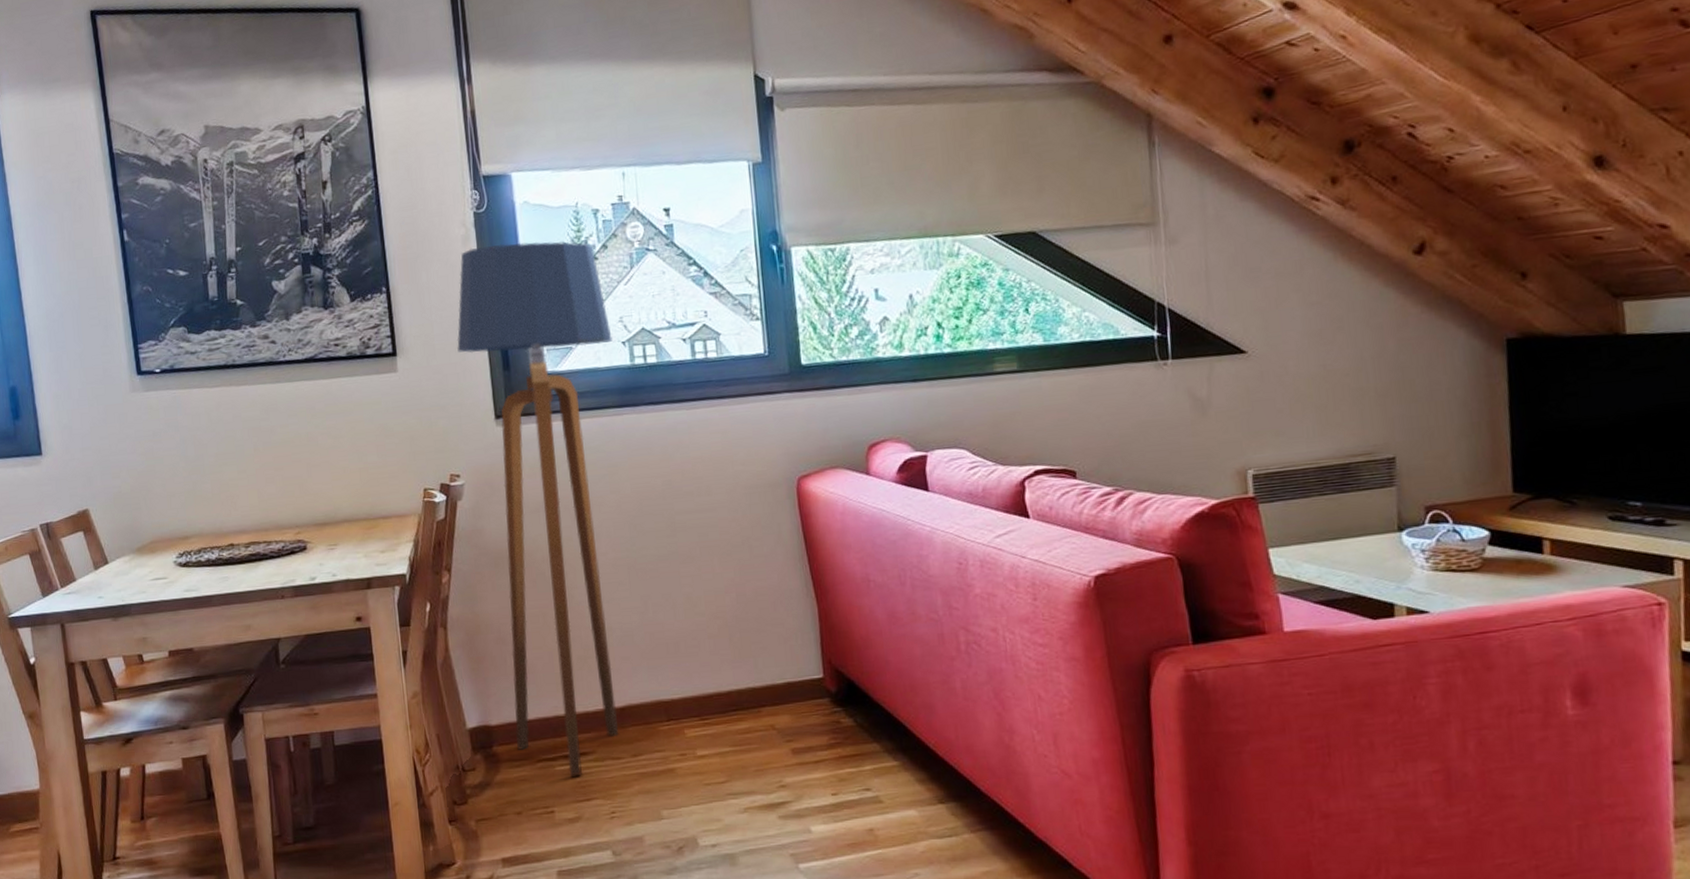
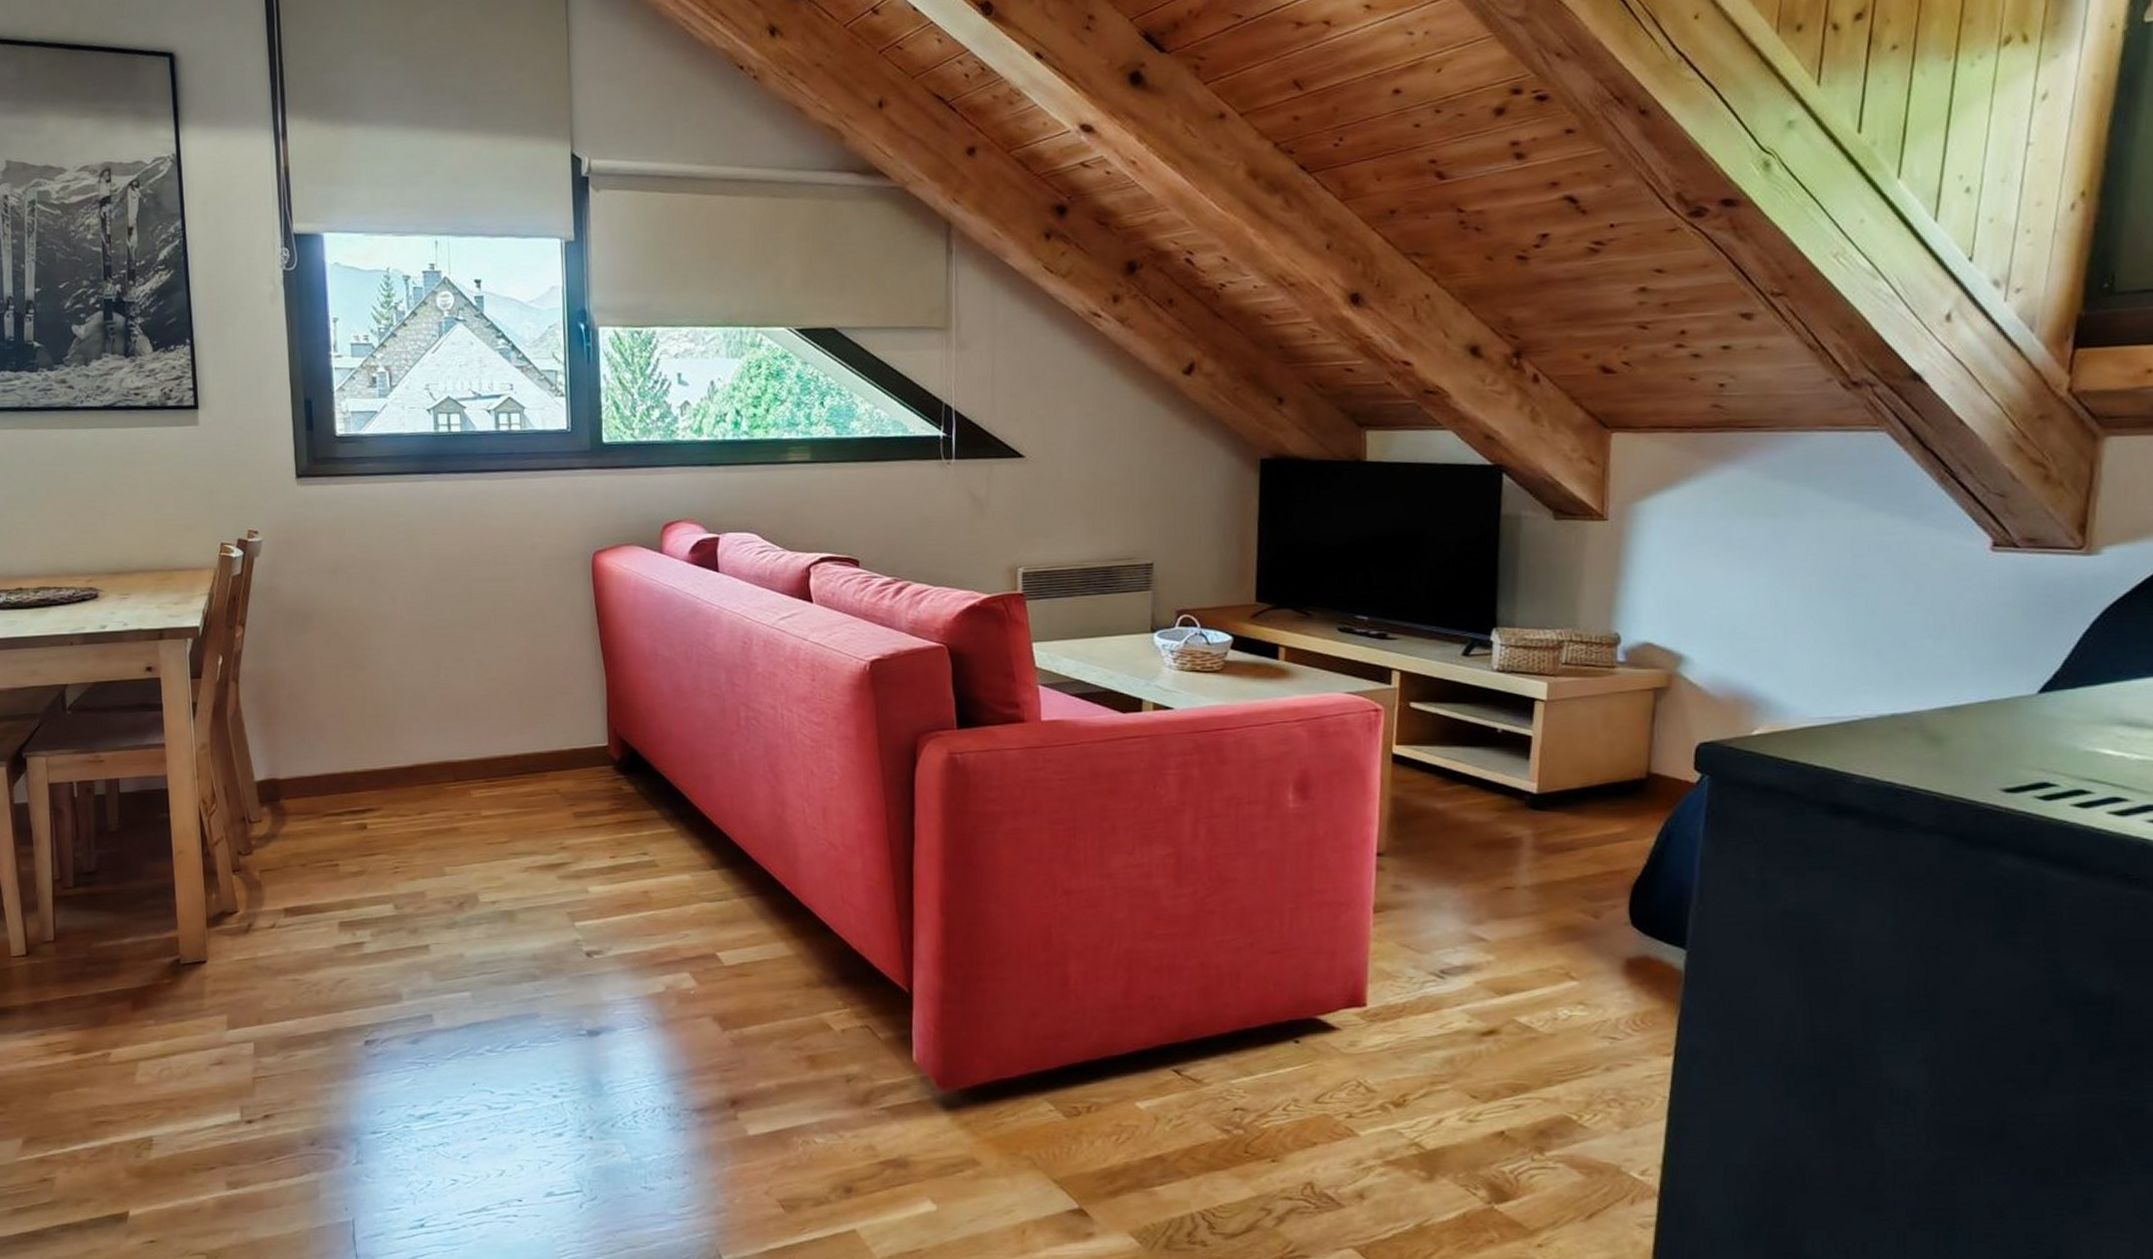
floor lamp: present [457,241,618,777] -> none [260,303,418,832]

